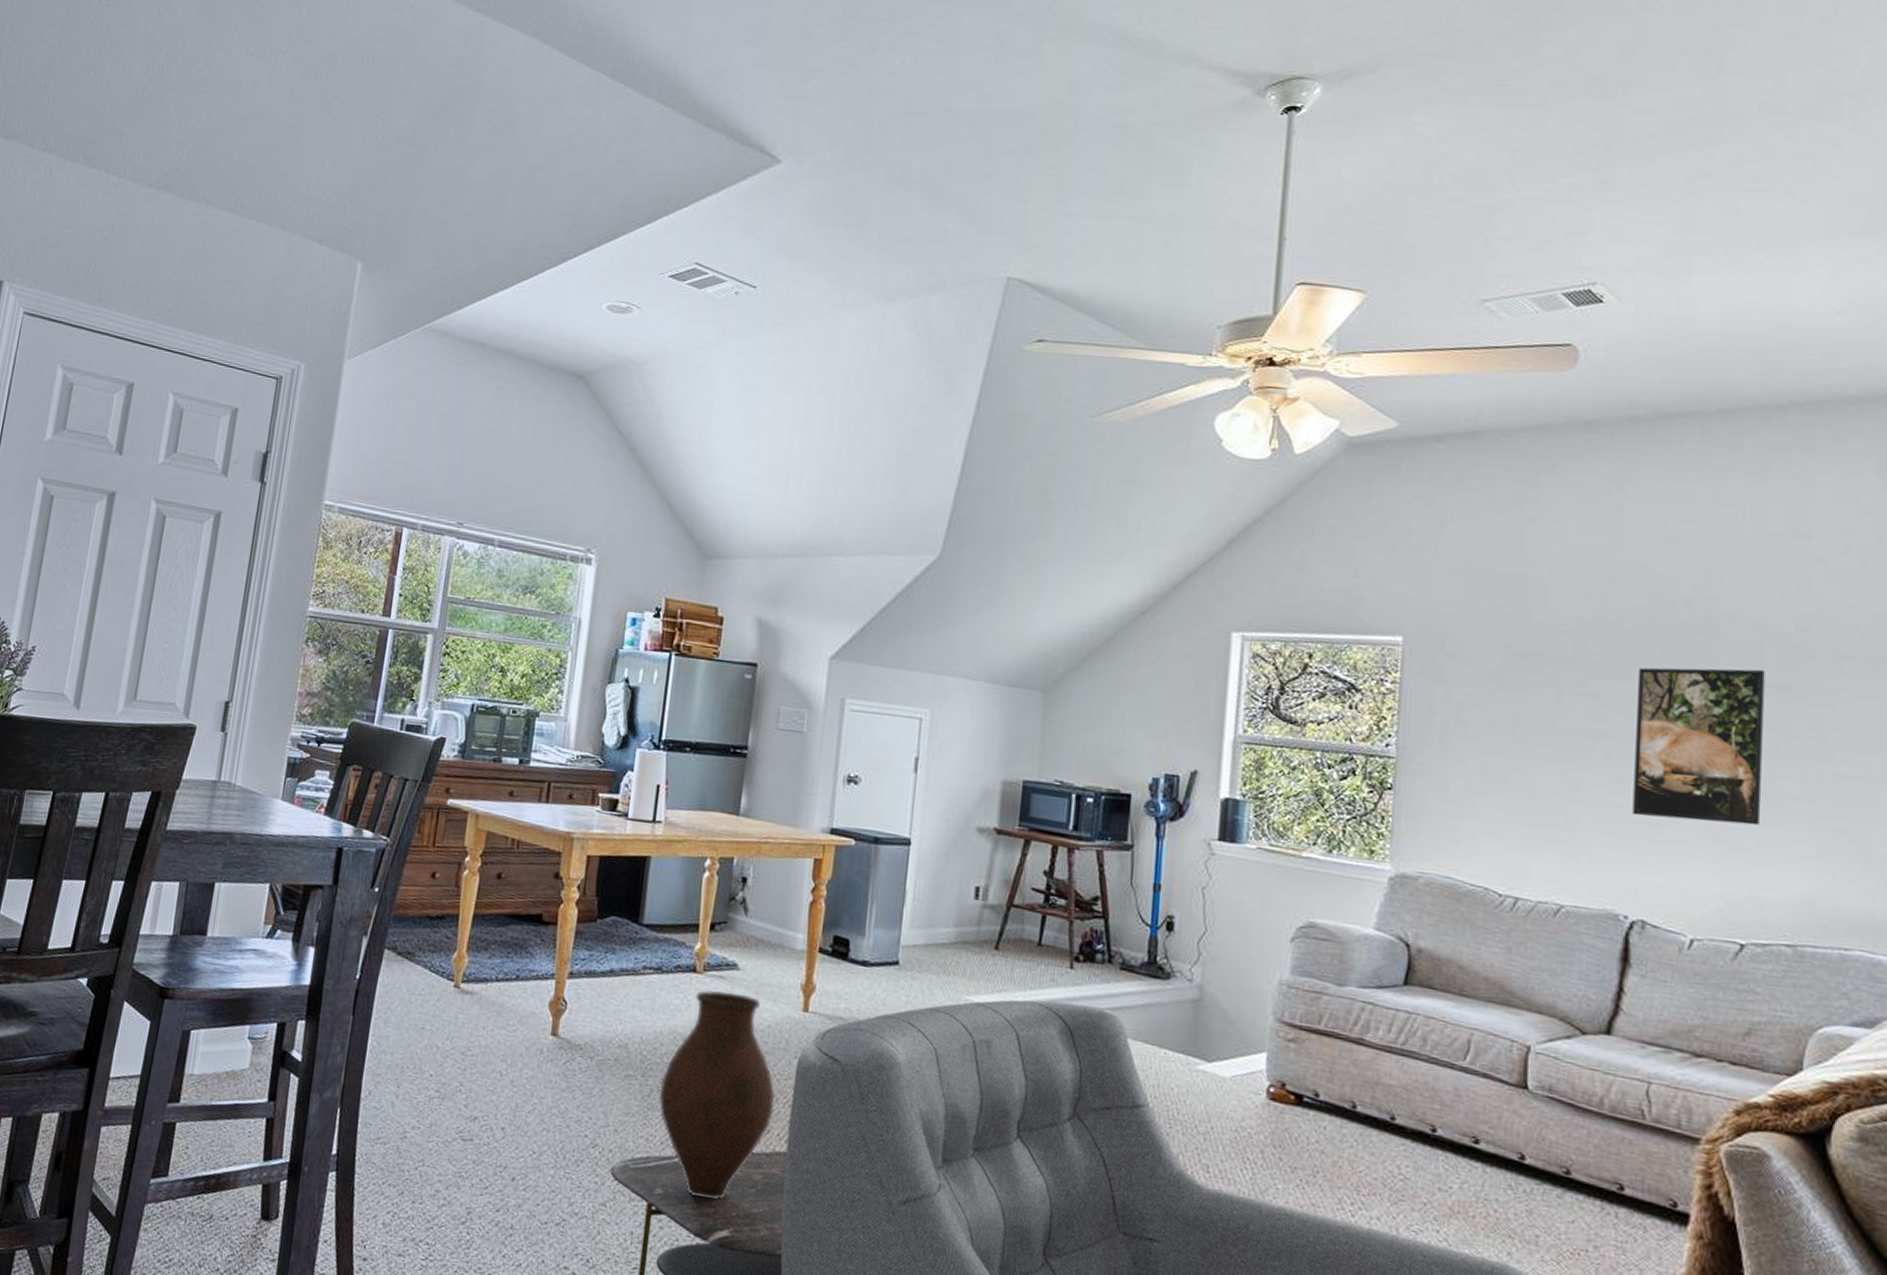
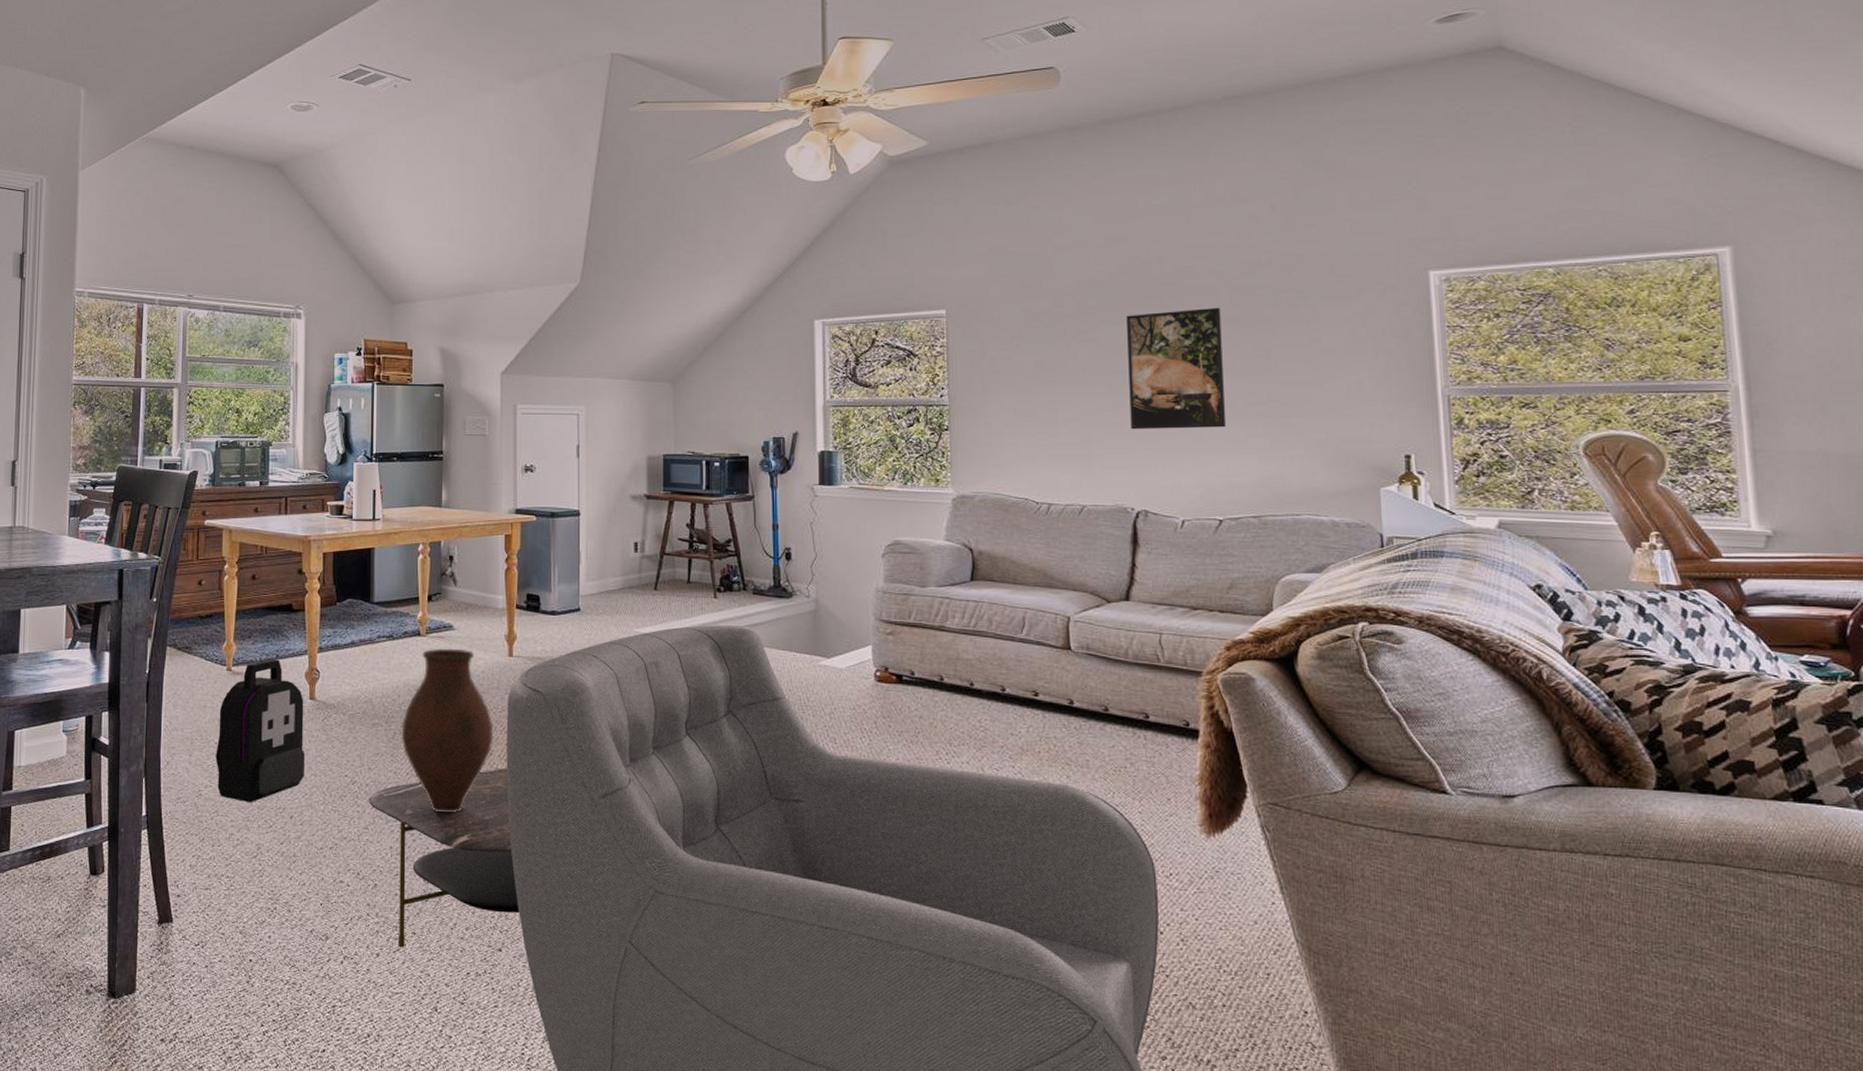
backpack: none [427,979,544,1156] -> present [215,659,306,803]

